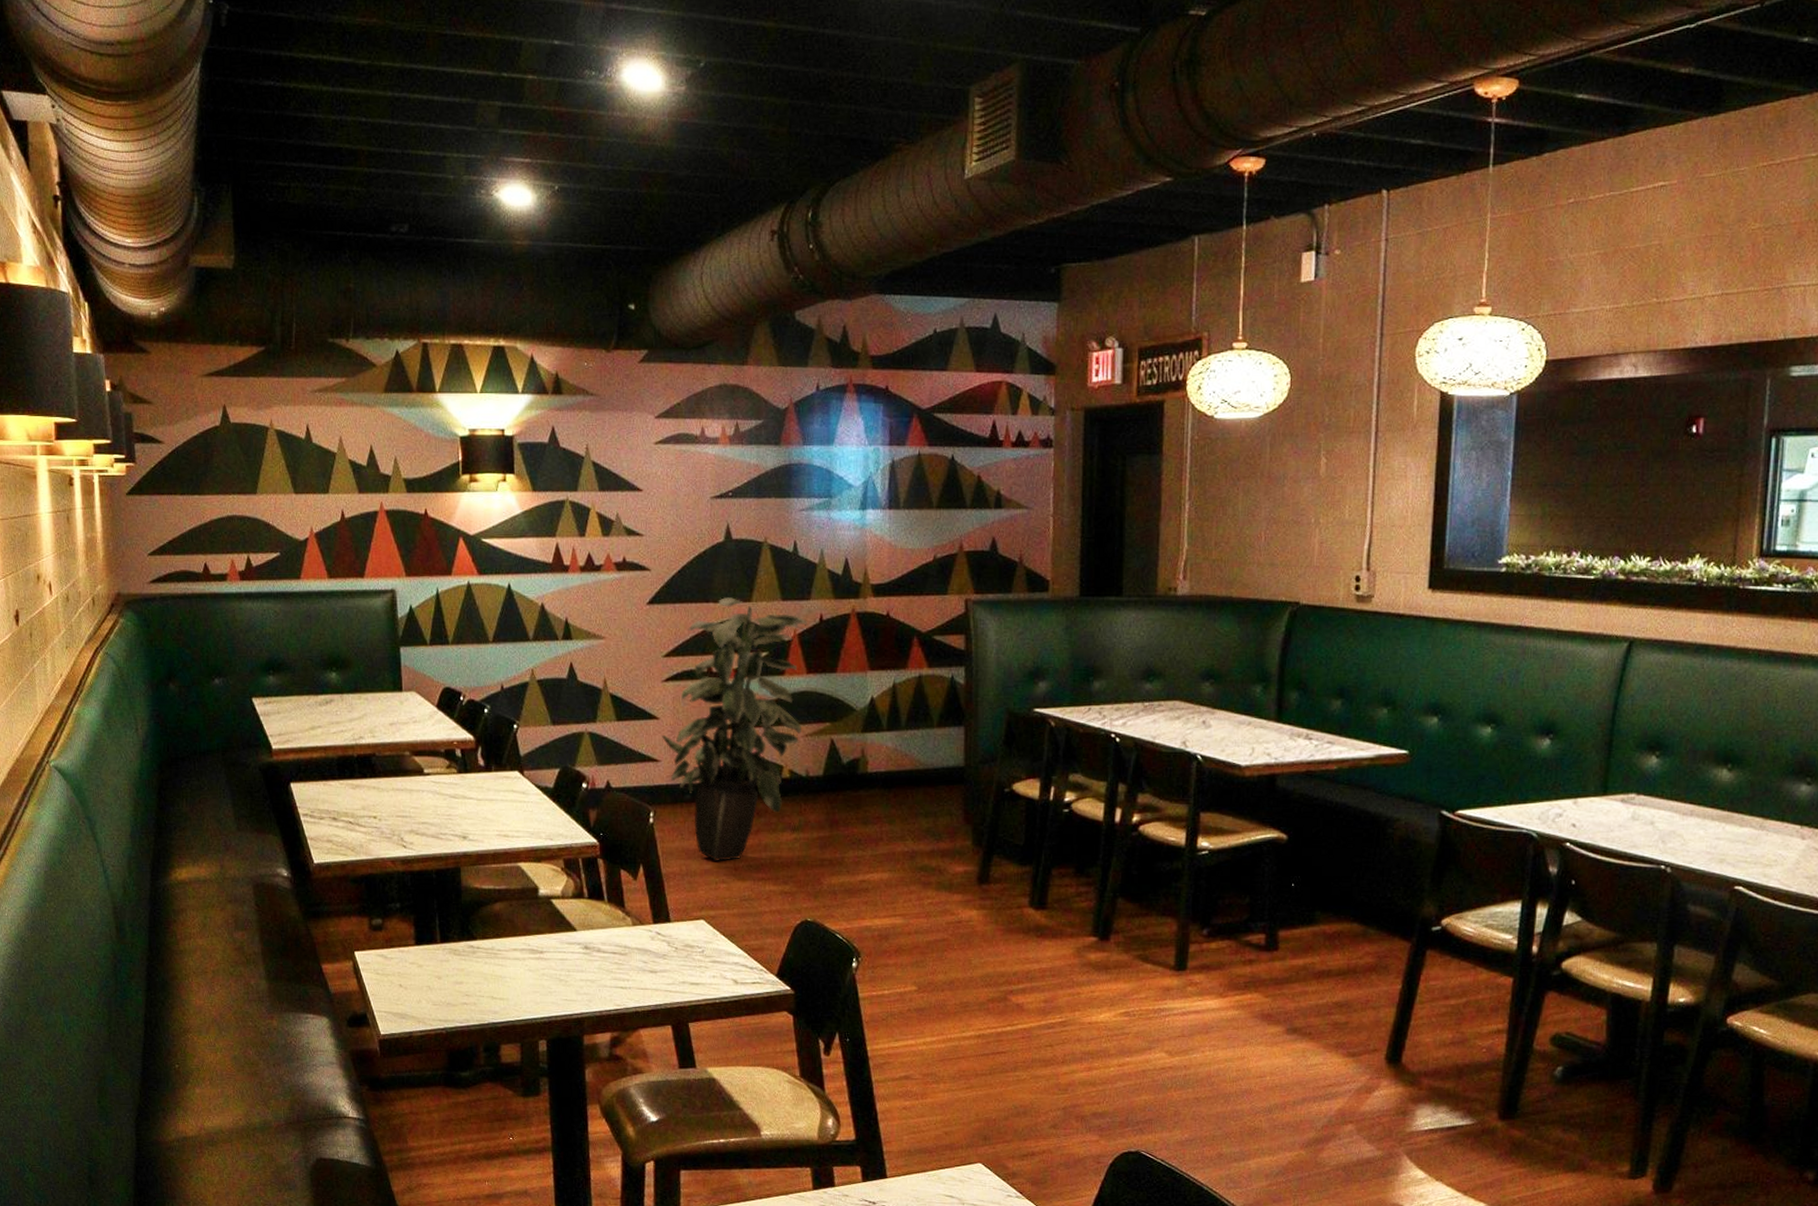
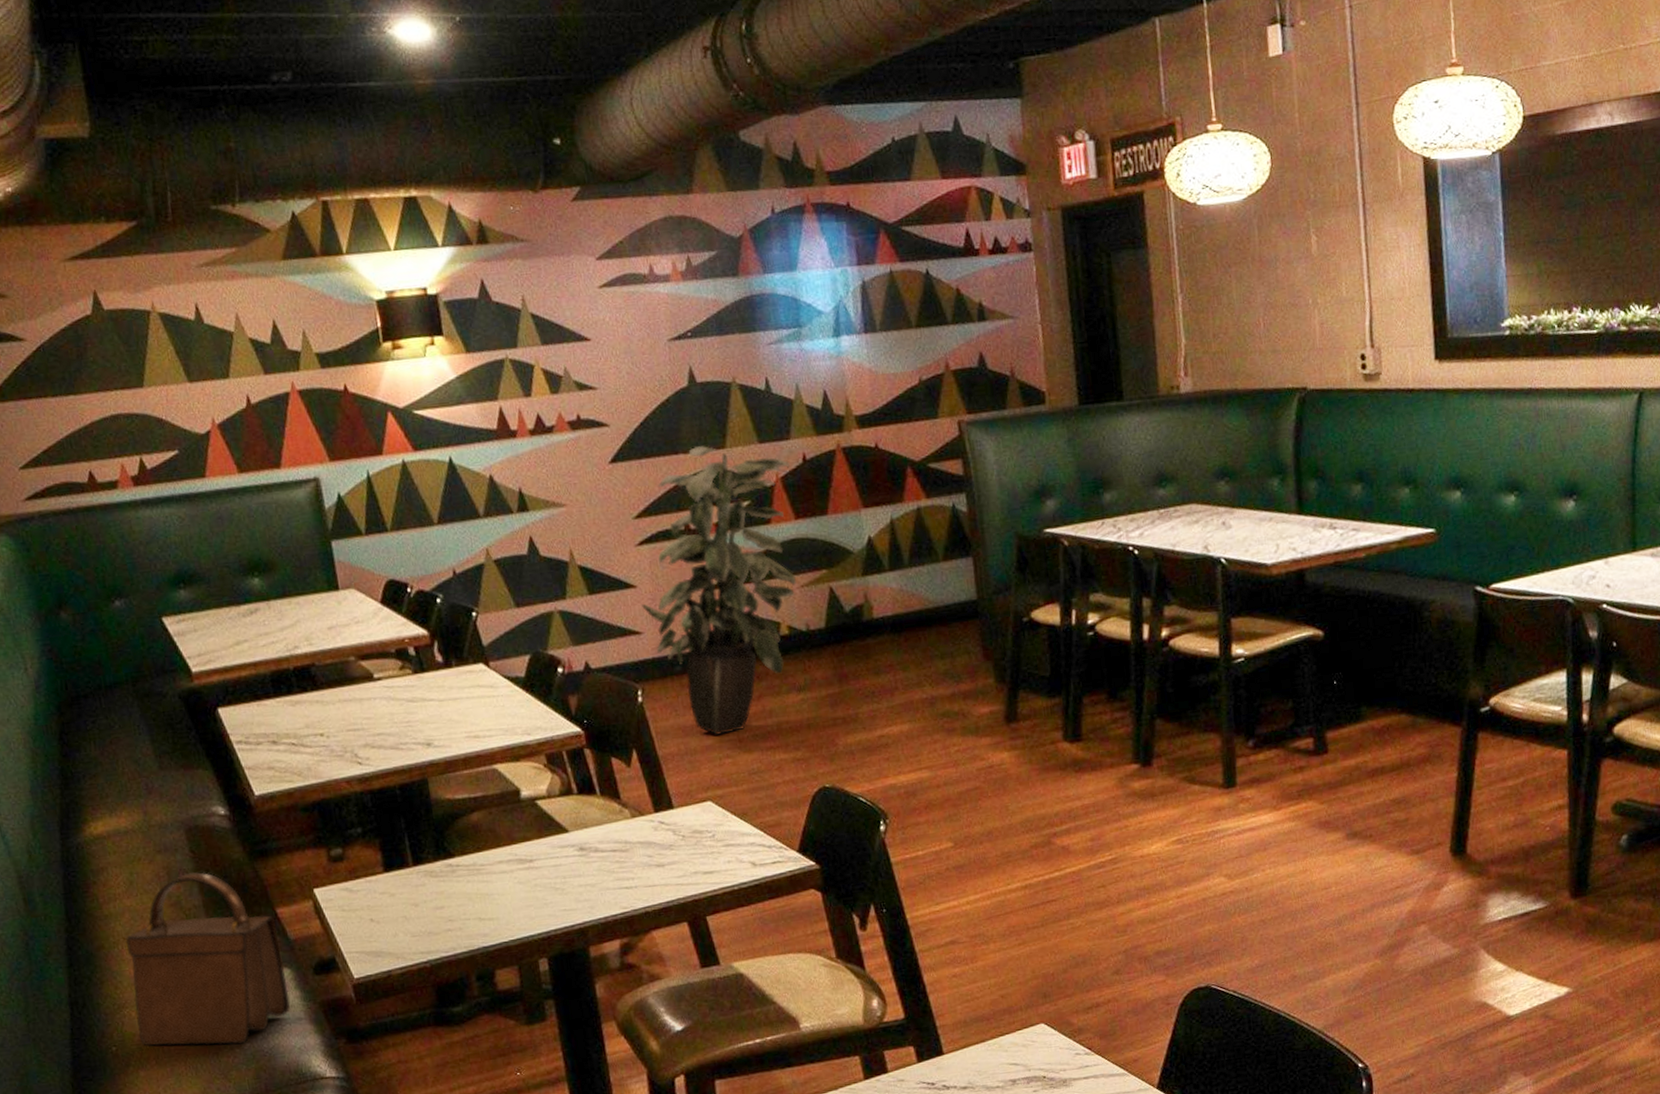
handbag: none [195,924,325,1078] -> present [125,872,291,1047]

